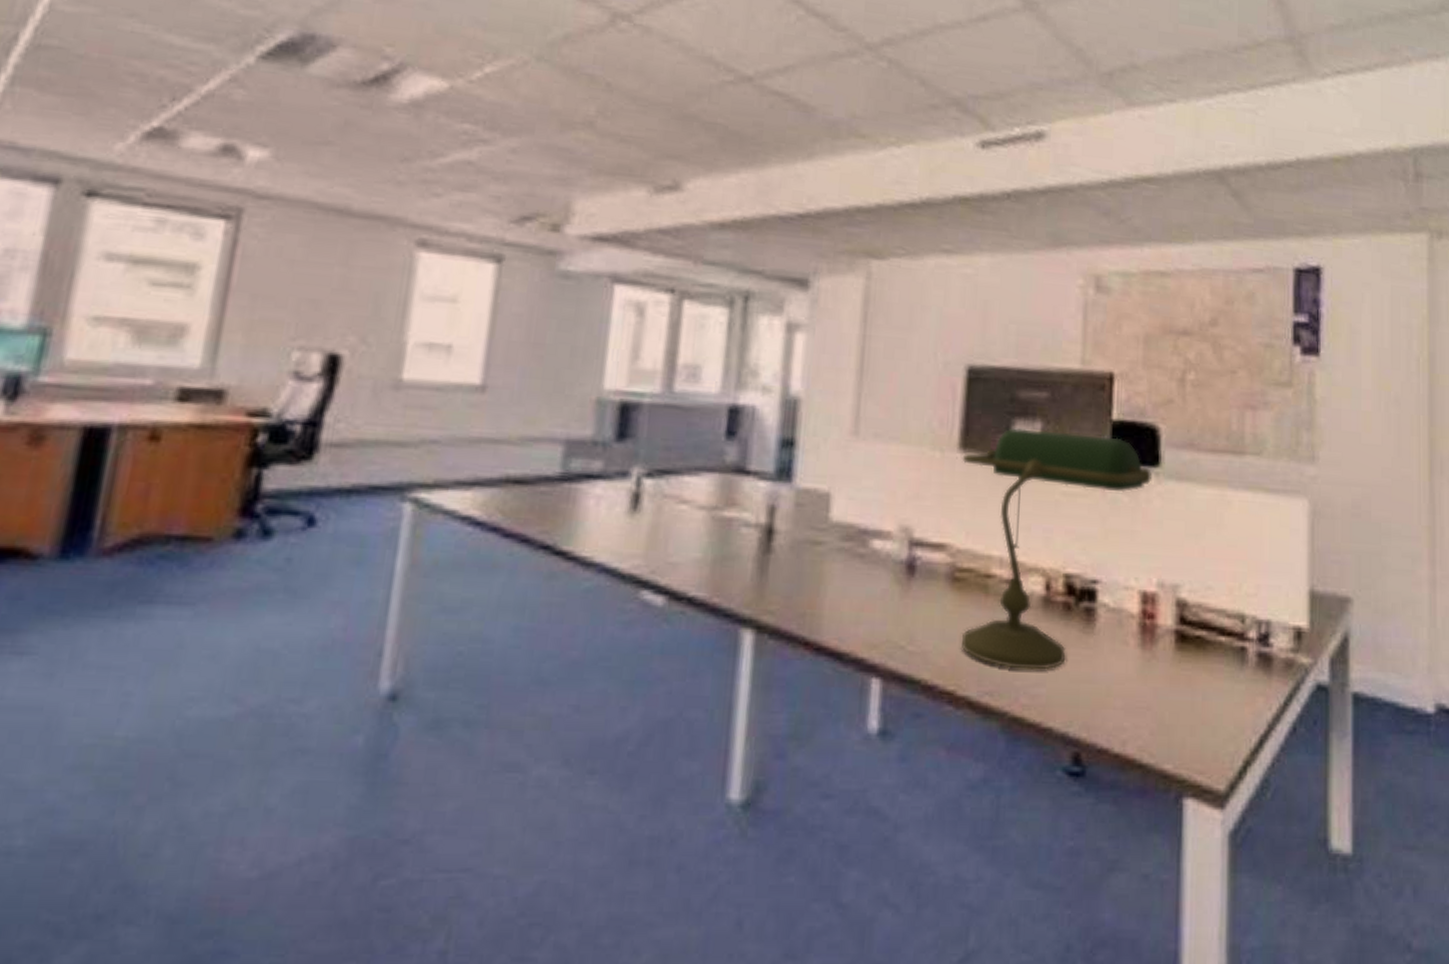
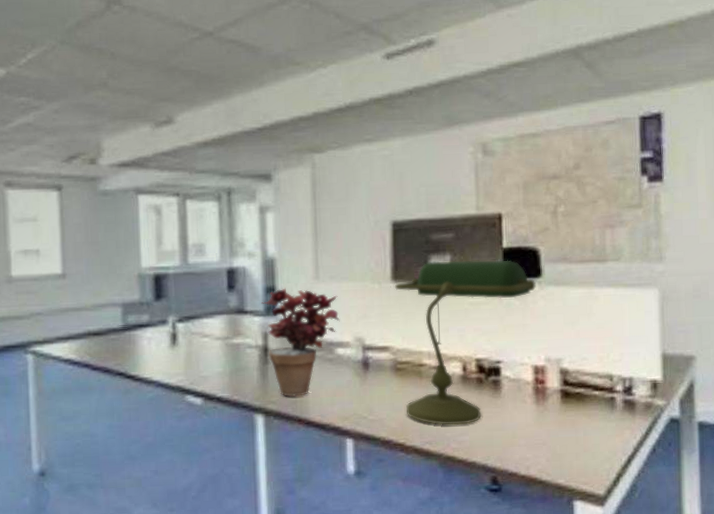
potted plant: none [771,442,882,607] -> present [261,288,340,397]

